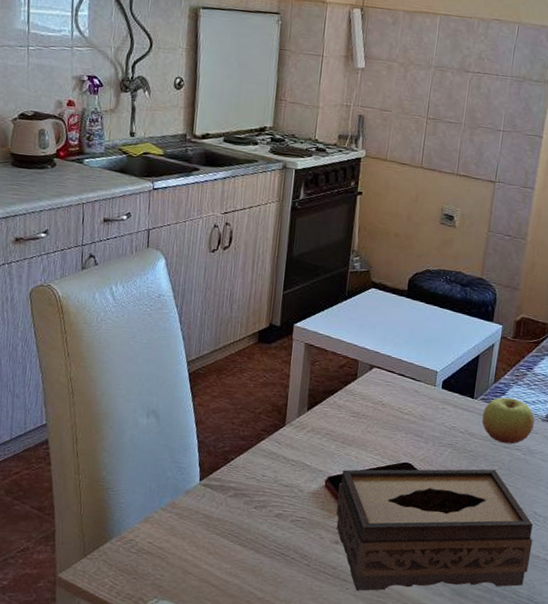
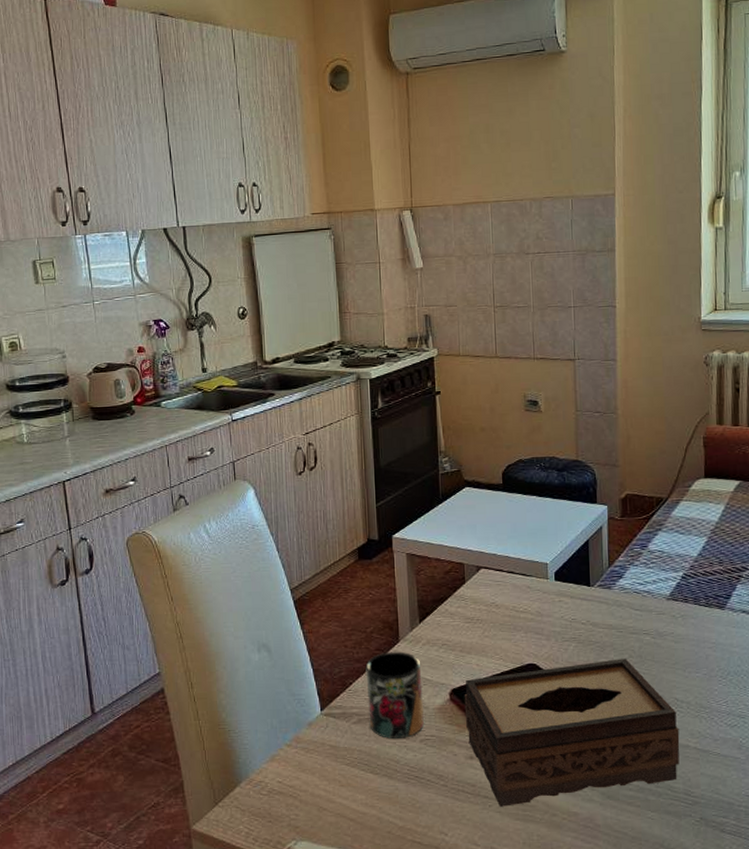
mug: none [244,434,303,517] -> present [365,651,424,738]
apple: present [482,397,535,444] -> none [602,580,659,630]

